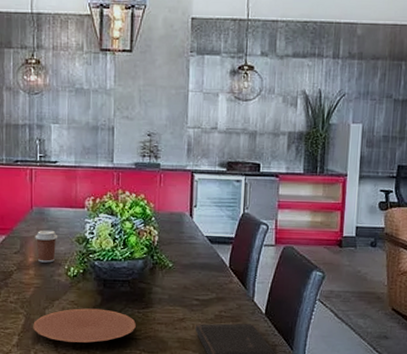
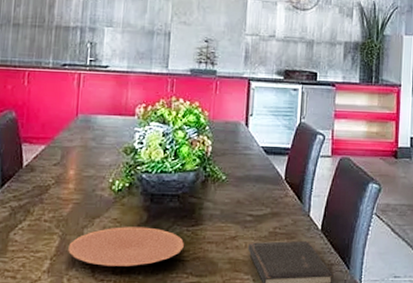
coffee cup: present [35,230,58,263] -> none [78,139,104,176]

